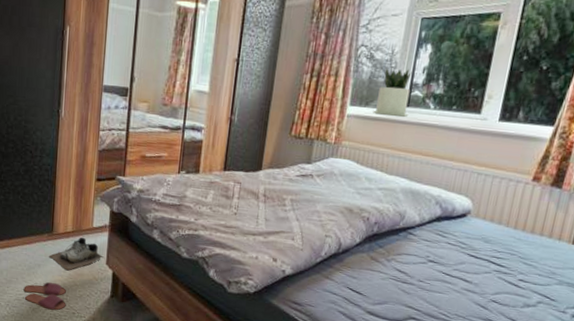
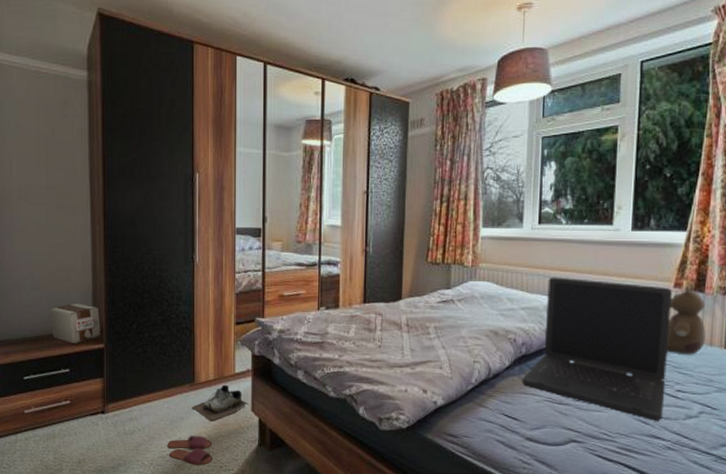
laptop: none [370,160,530,307] -> present [522,277,672,421]
planter: present [373,67,412,118] -> none [506,187,542,235]
stuffed bear: none [515,178,561,247] -> present [666,283,706,355]

